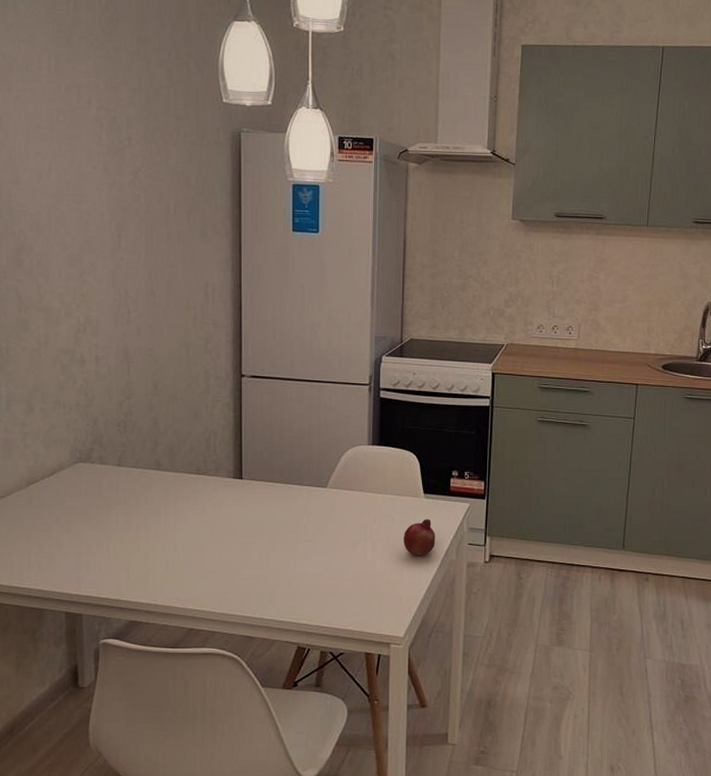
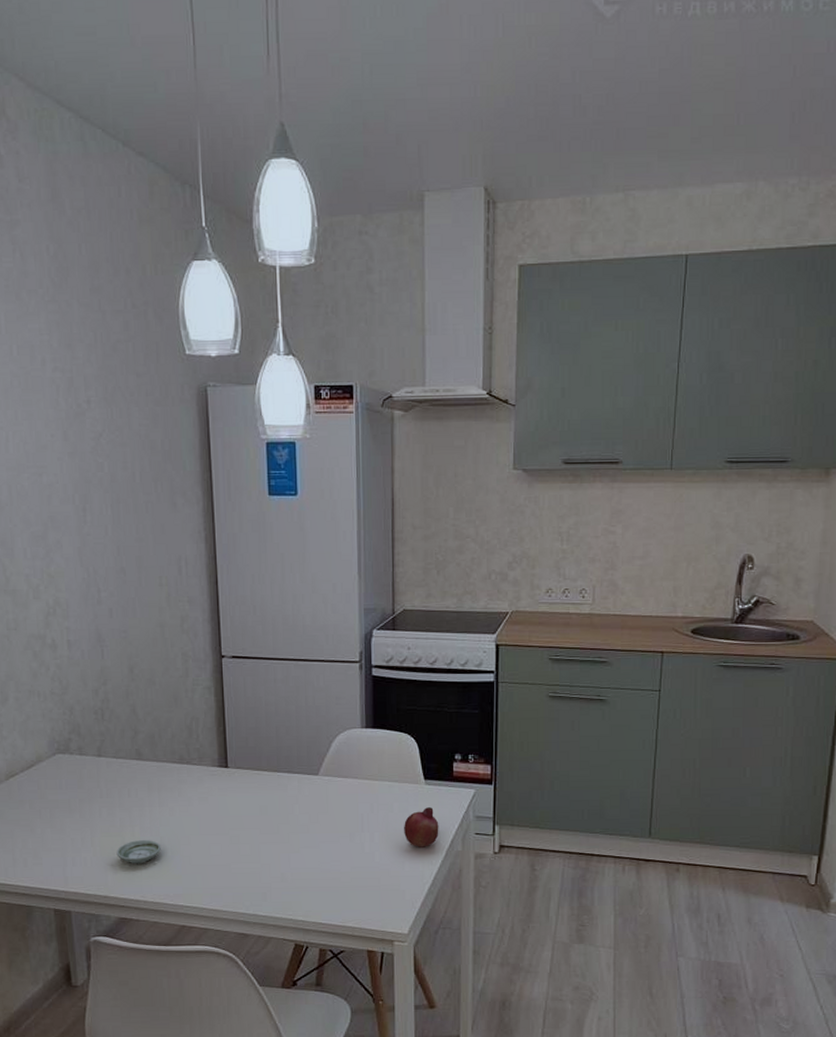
saucer: none [130,546,175,569] -> present [116,840,162,864]

